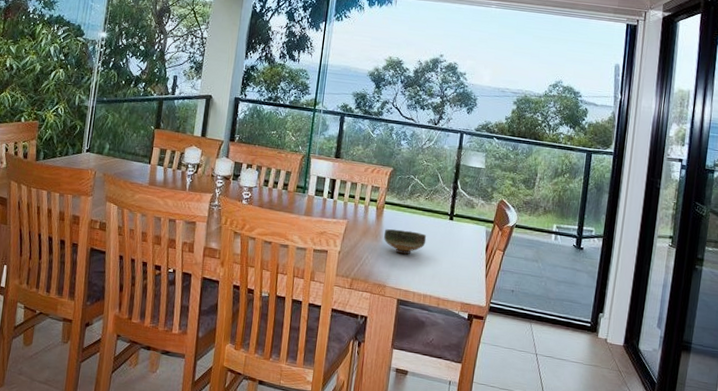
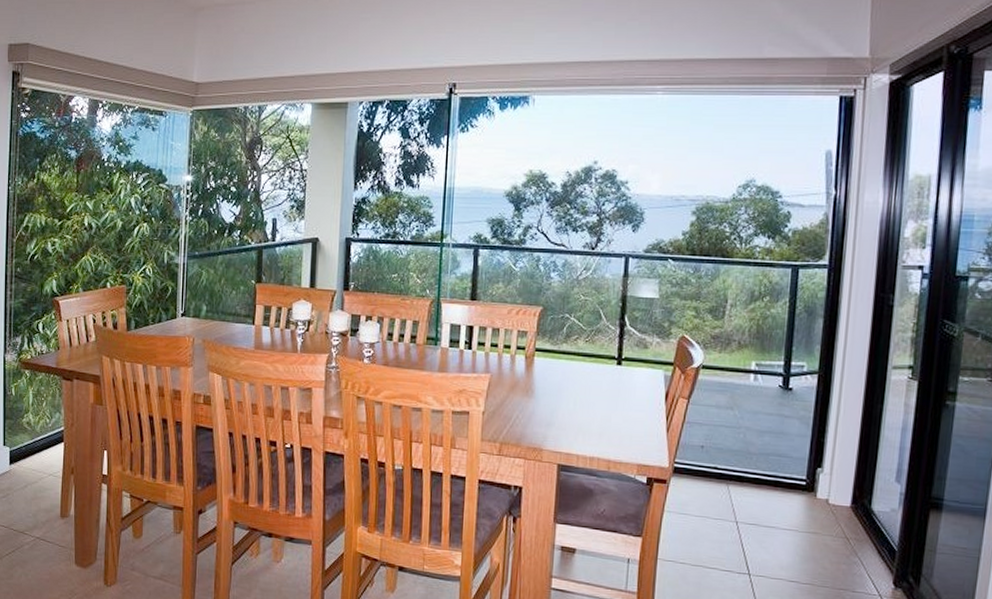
bowl: present [383,229,427,254] -> none [536,380,590,410]

